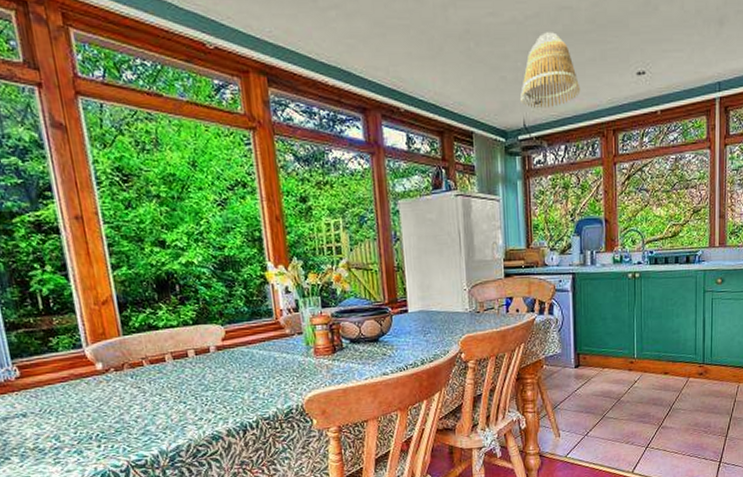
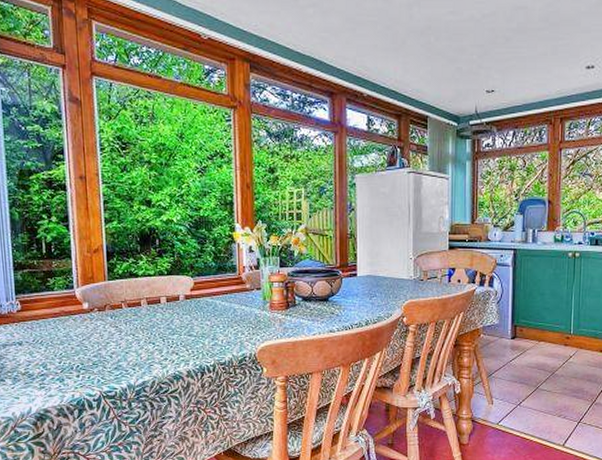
lamp shade: present [519,32,581,109] -> none [473,29,531,97]

